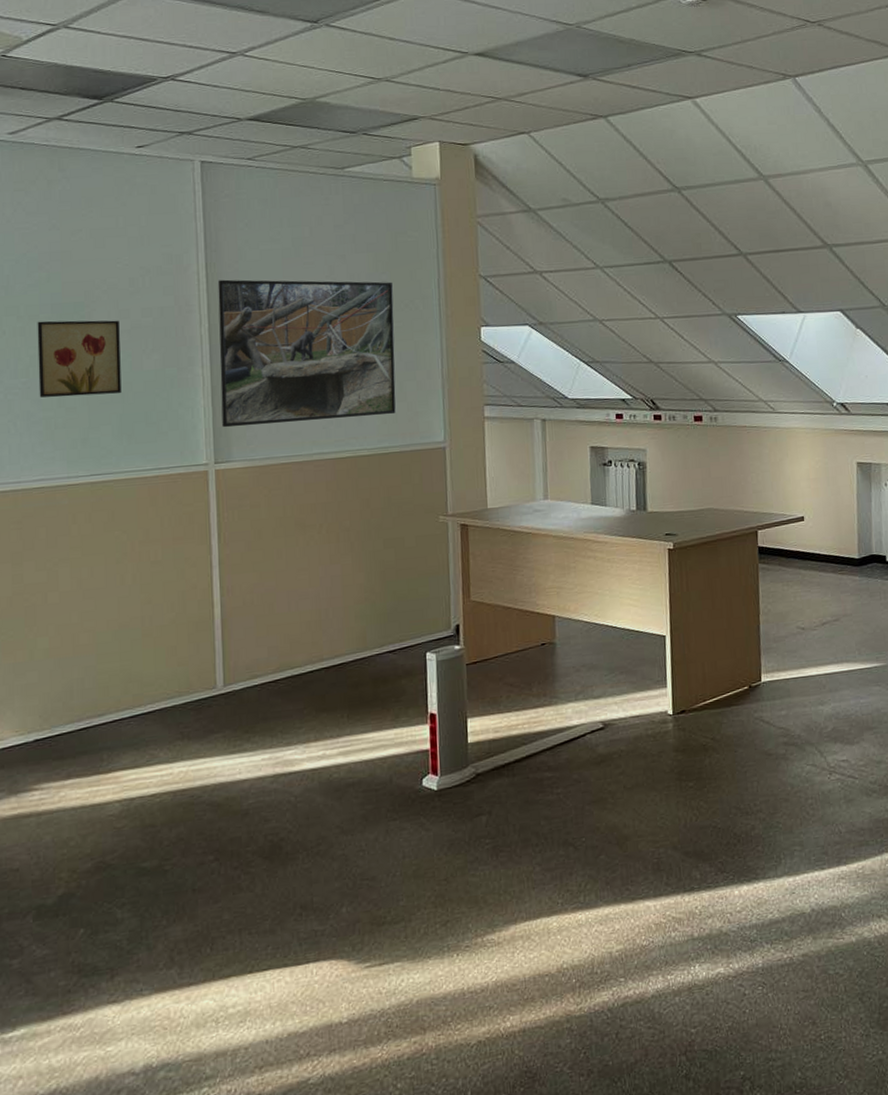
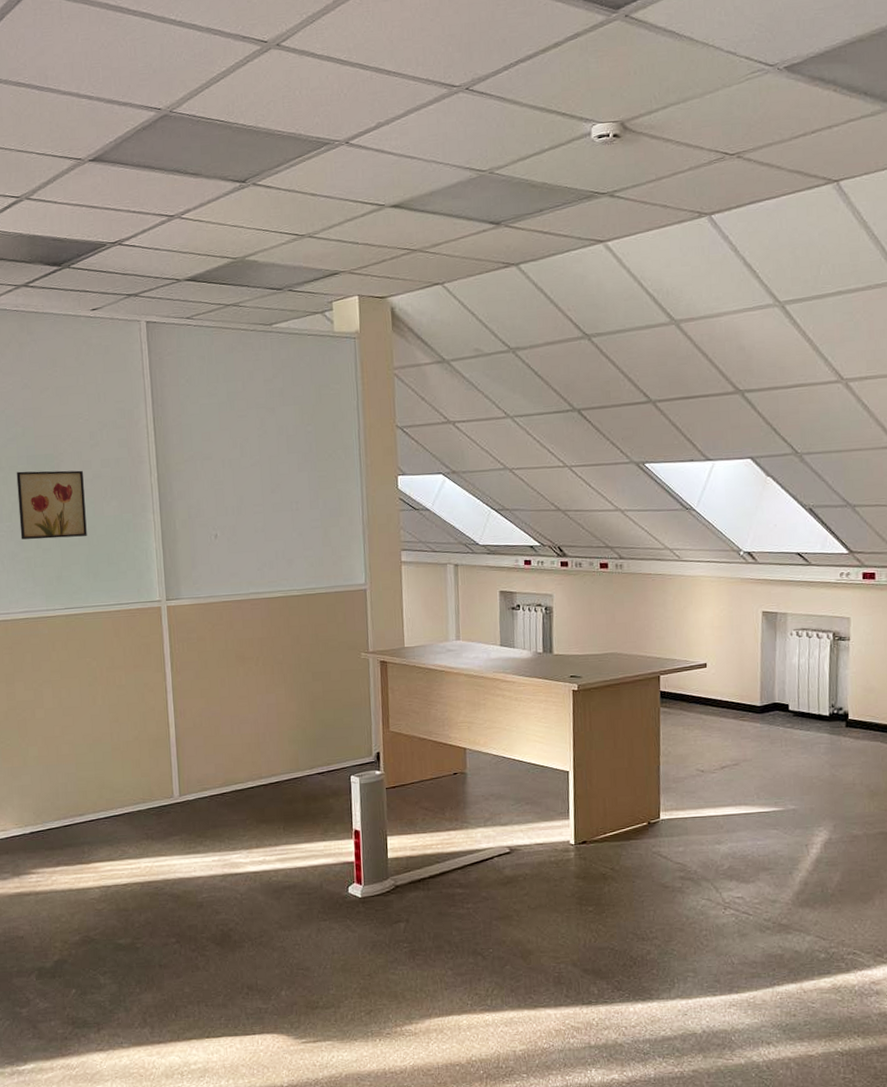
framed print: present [217,279,396,428] -> none [164,432,322,569]

